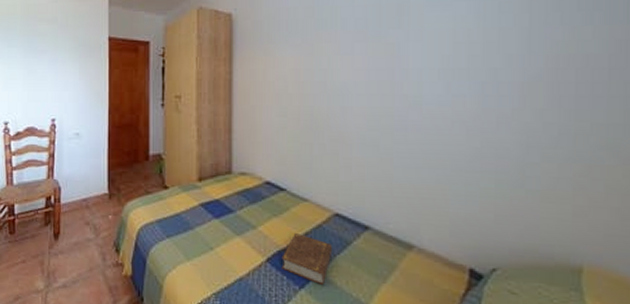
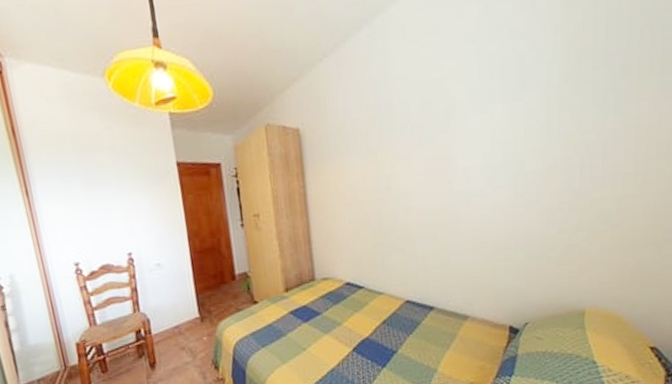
book: present [281,232,333,286] -> none [365,322,407,362]

